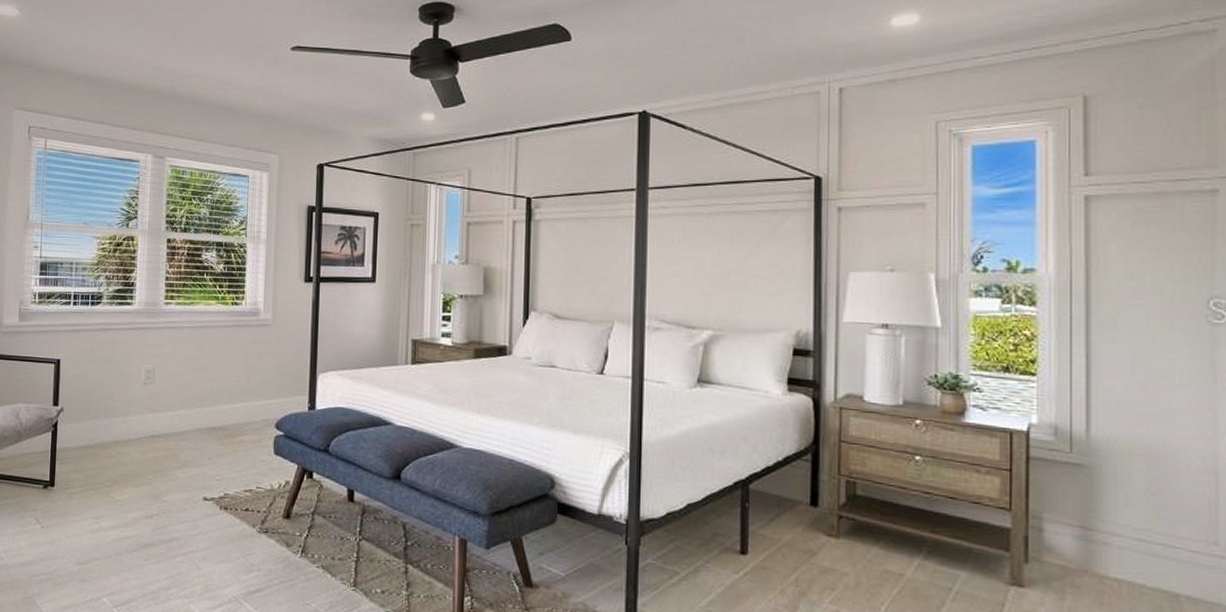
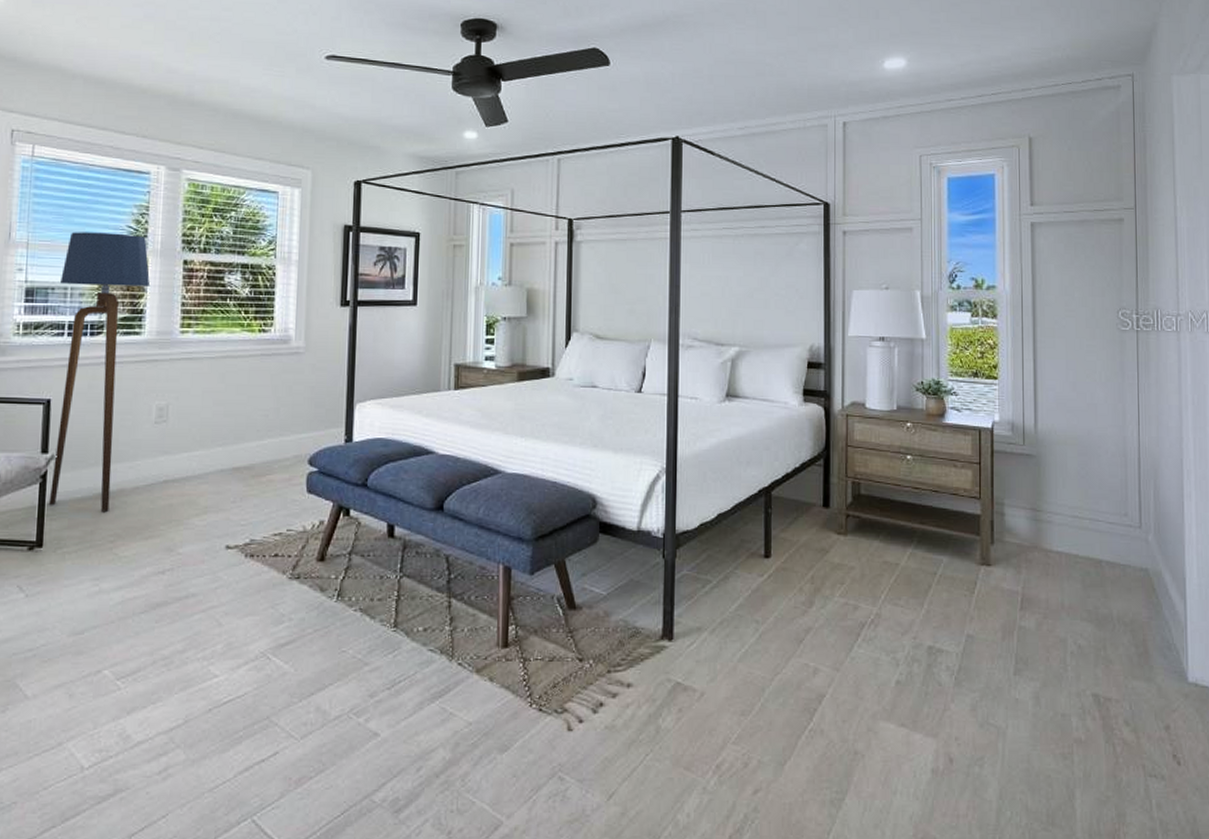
floor lamp: none [59,214,139,460] -> present [48,232,150,511]

